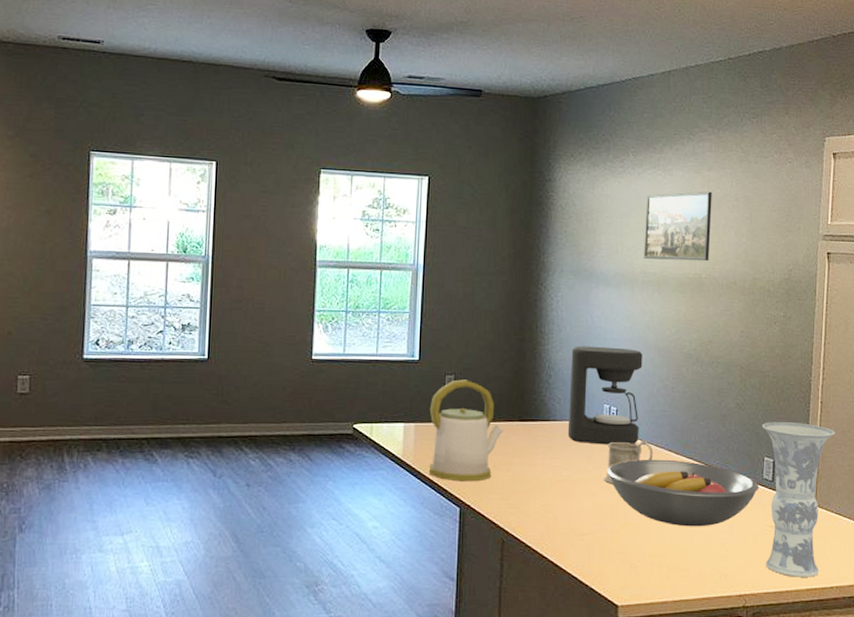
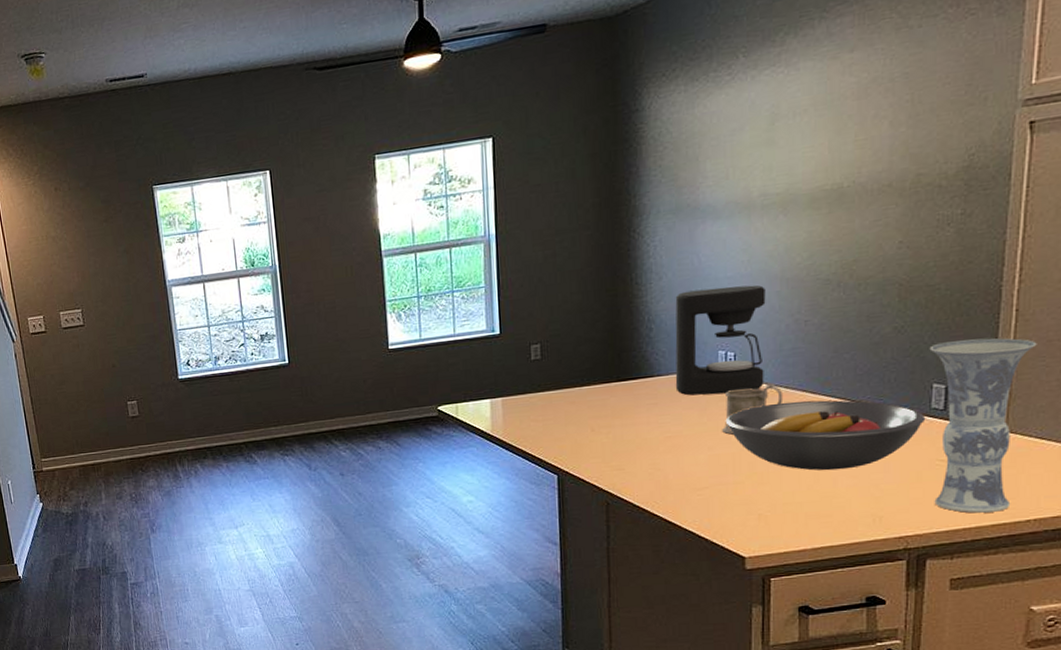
kettle: present [428,379,503,482] -> none [515,346,600,450]
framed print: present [644,191,712,262] -> none [762,78,856,178]

